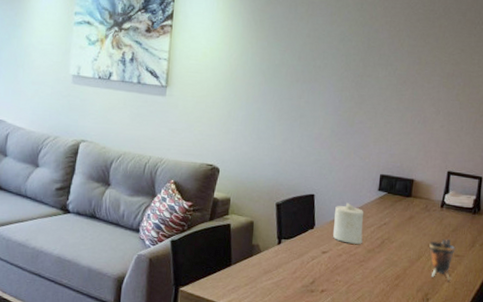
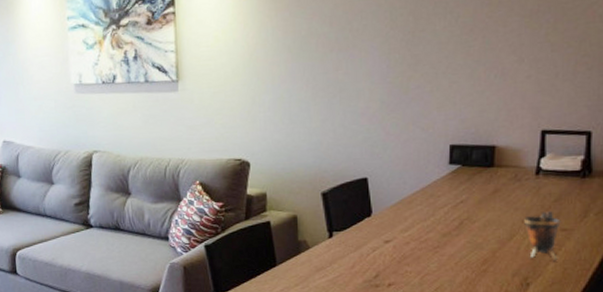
candle: present [333,203,364,244] -> none [396,183,434,229]

